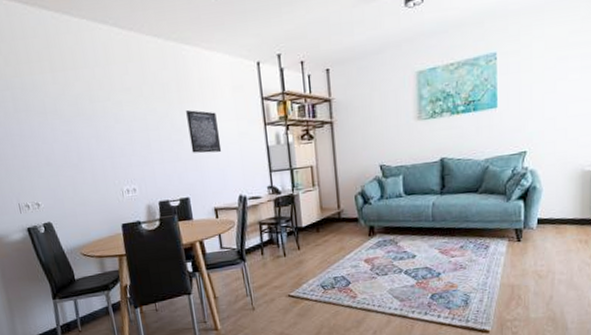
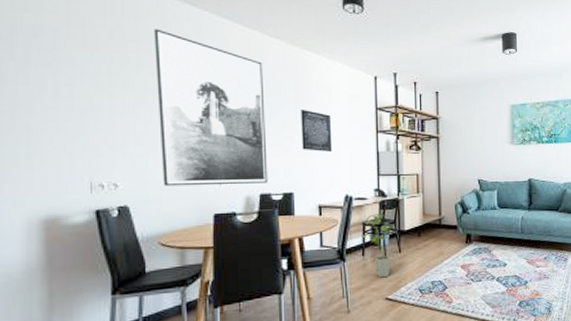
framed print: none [41,46,165,202] -> present [154,28,268,186]
house plant: none [259,210,292,276] -> present [362,212,395,278]

